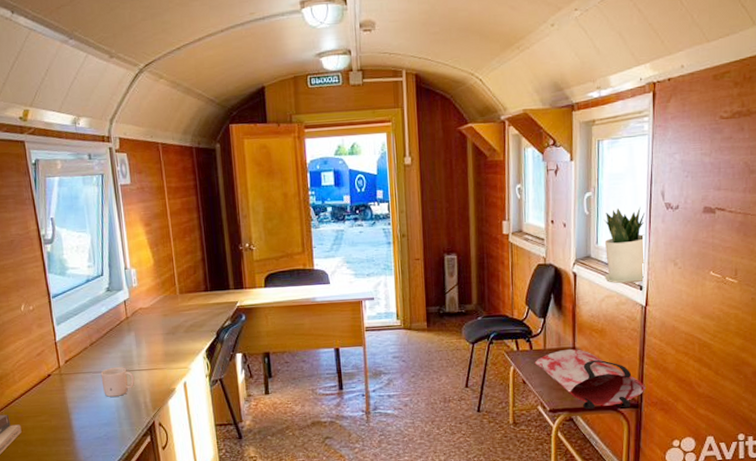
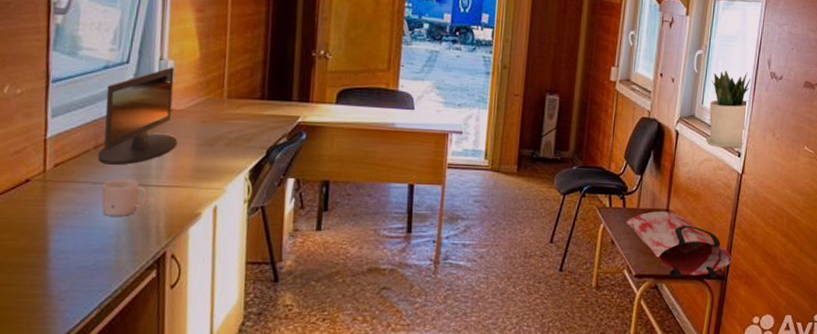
monitor: none [91,274,149,357] -> present [97,67,178,165]

